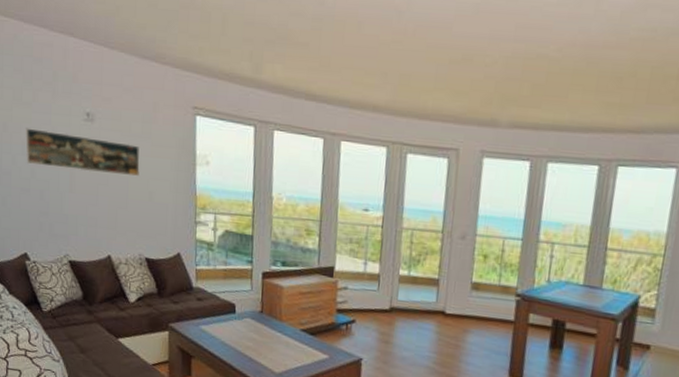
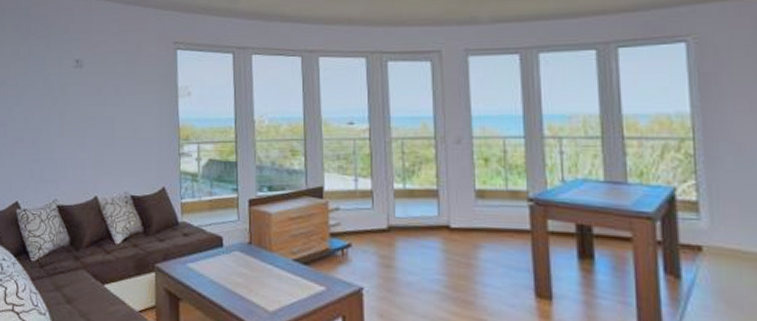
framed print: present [25,128,140,176] -> none [20,80,125,115]

